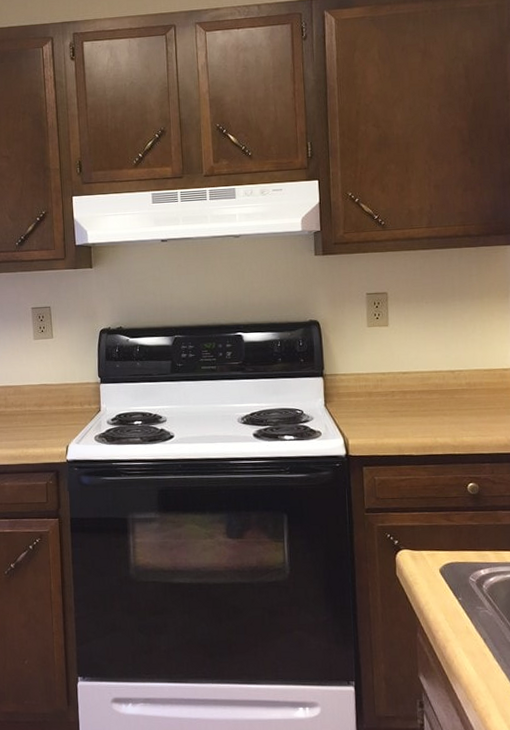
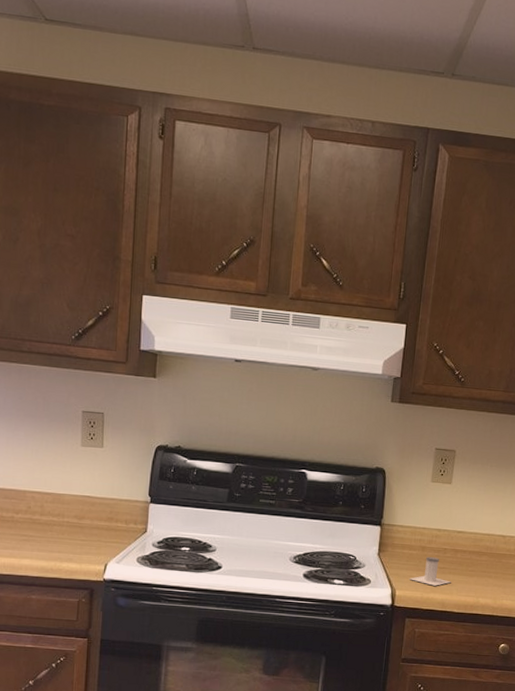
salt shaker: none [360,401,405,431] -> present [409,557,451,586]

